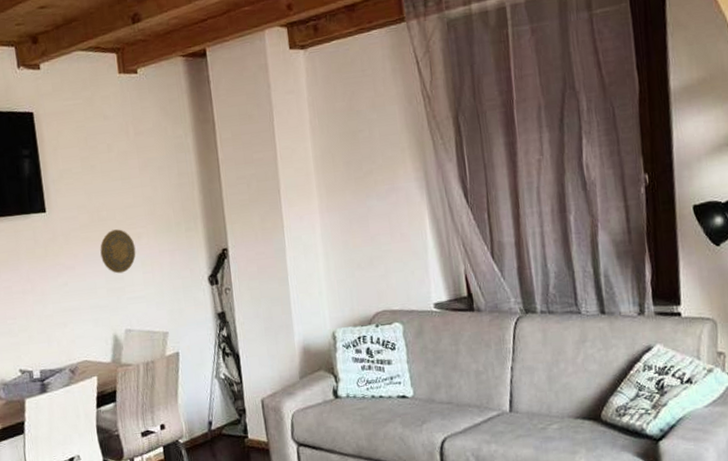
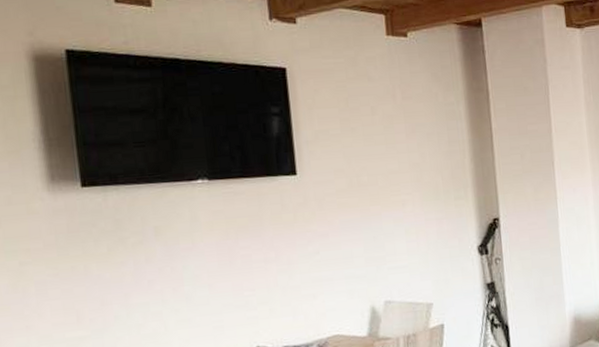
decorative plate: present [100,229,136,274] -> none [358,195,400,242]

